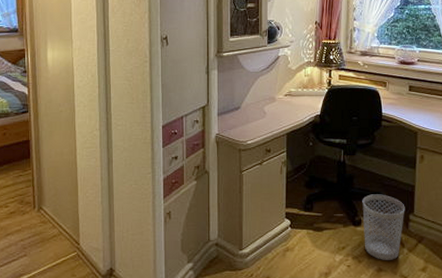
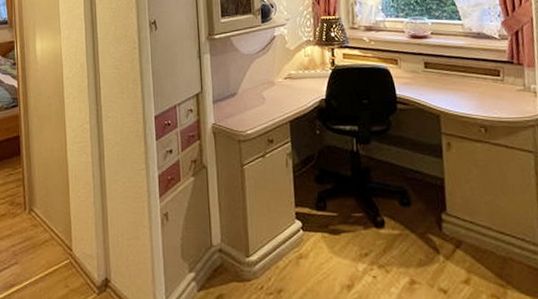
wastebasket: present [362,194,405,260] -> none [383,189,436,270]

